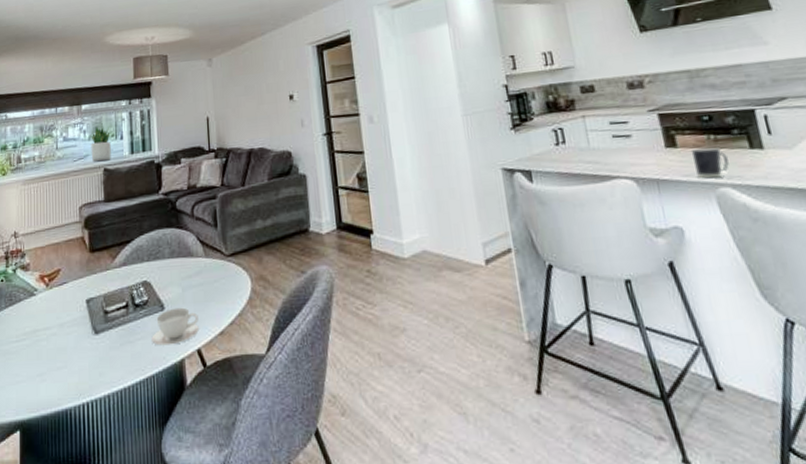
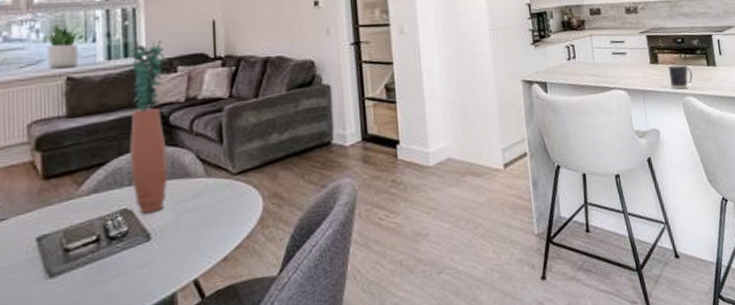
vase: none [146,136,176,286] -> present [129,39,168,213]
teacup: present [151,307,199,346] -> none [132,235,196,282]

